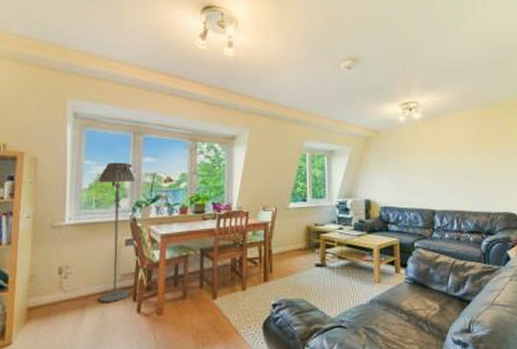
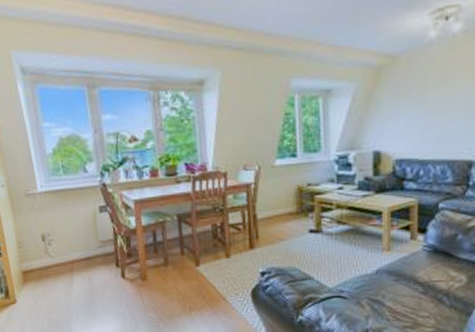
floor lamp: present [98,162,135,303] -> none [60,122,112,269]

